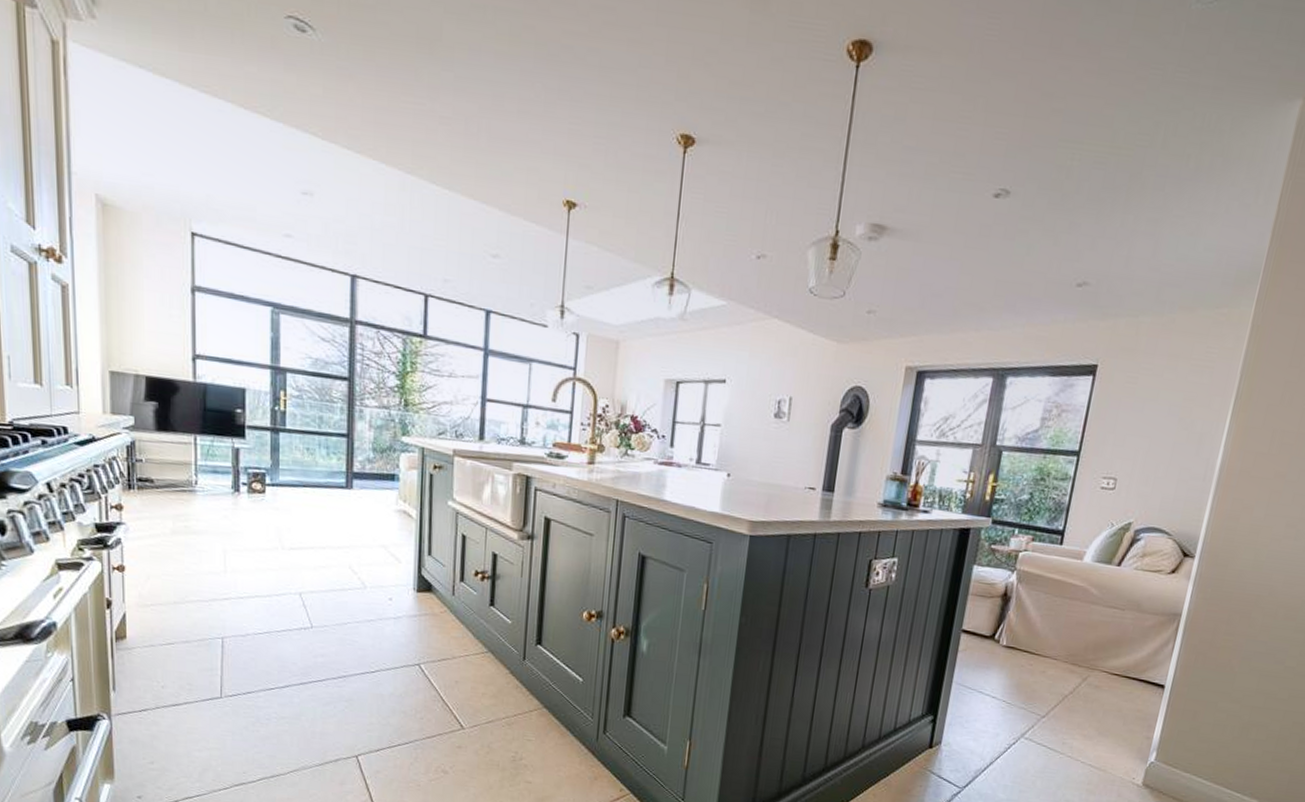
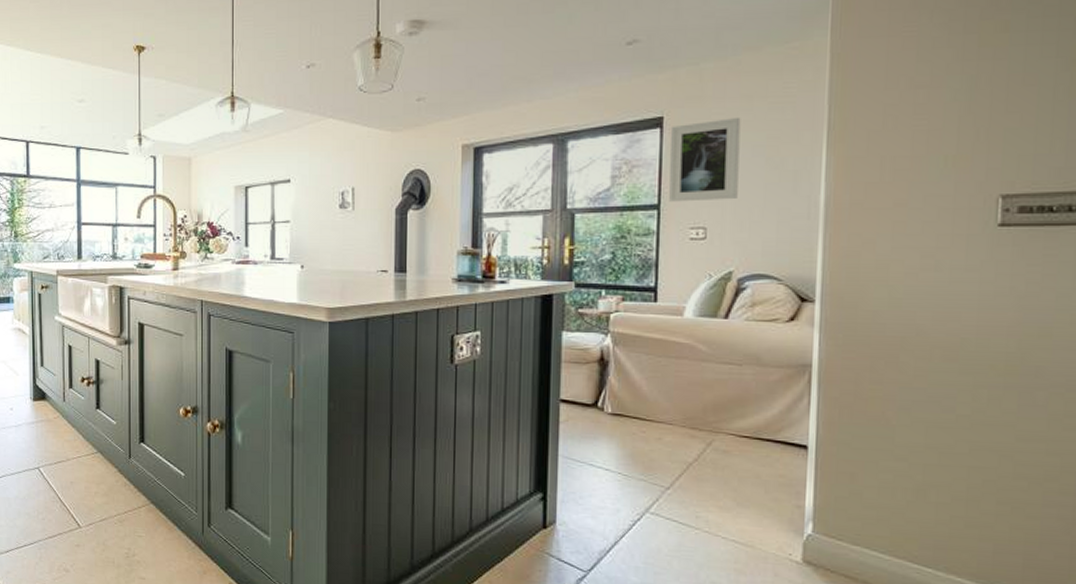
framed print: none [1089,374,1165,455] -> present [669,117,741,202]

